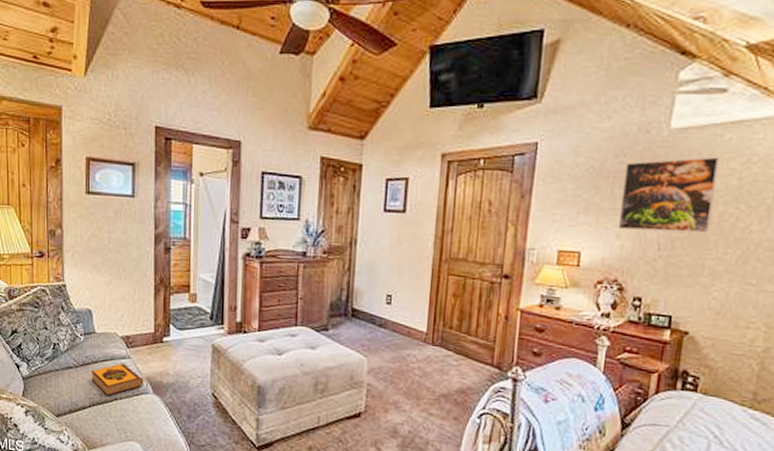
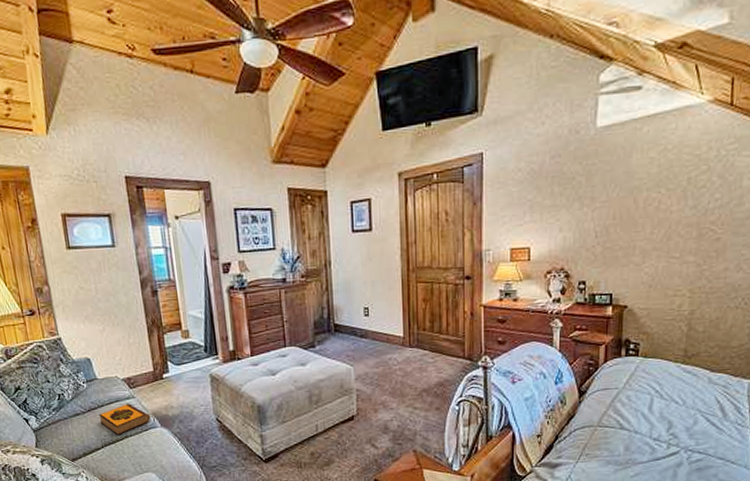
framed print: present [617,156,720,233] -> none [559,148,641,224]

